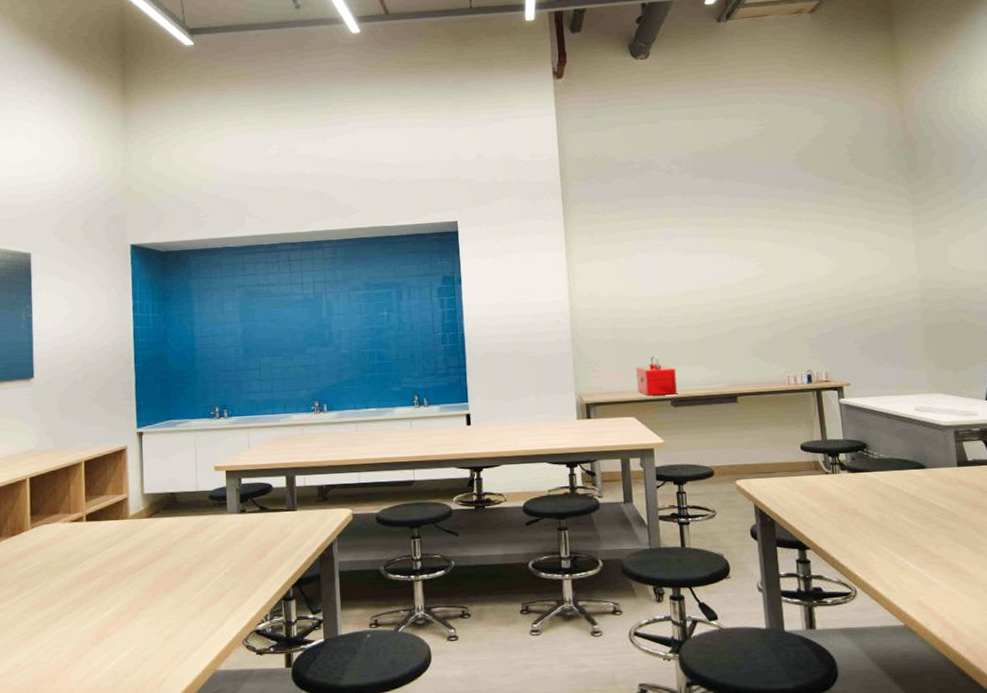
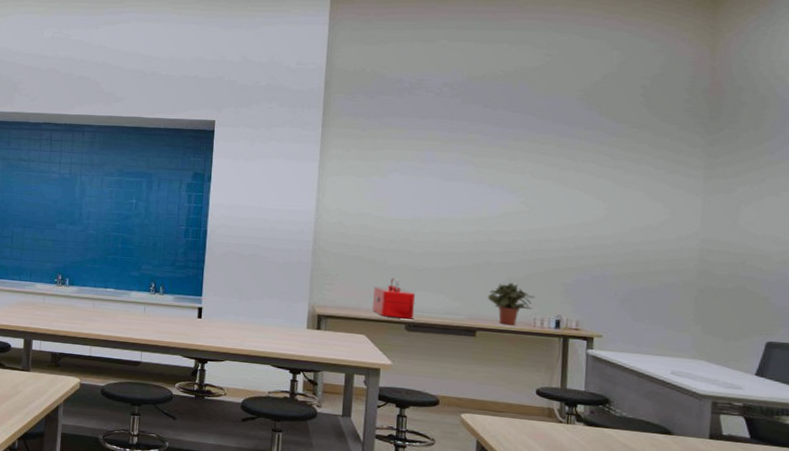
potted plant: none [743,344,785,387] -> present [488,282,535,326]

